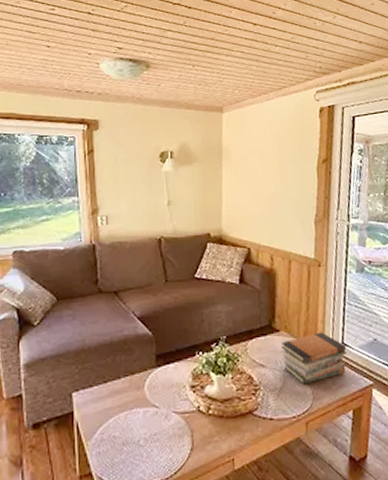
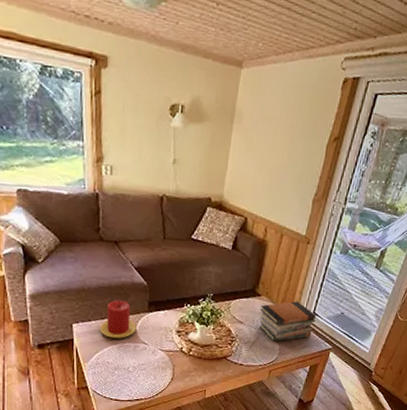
candle: none [103,357,145,405] -> present [100,300,137,338]

